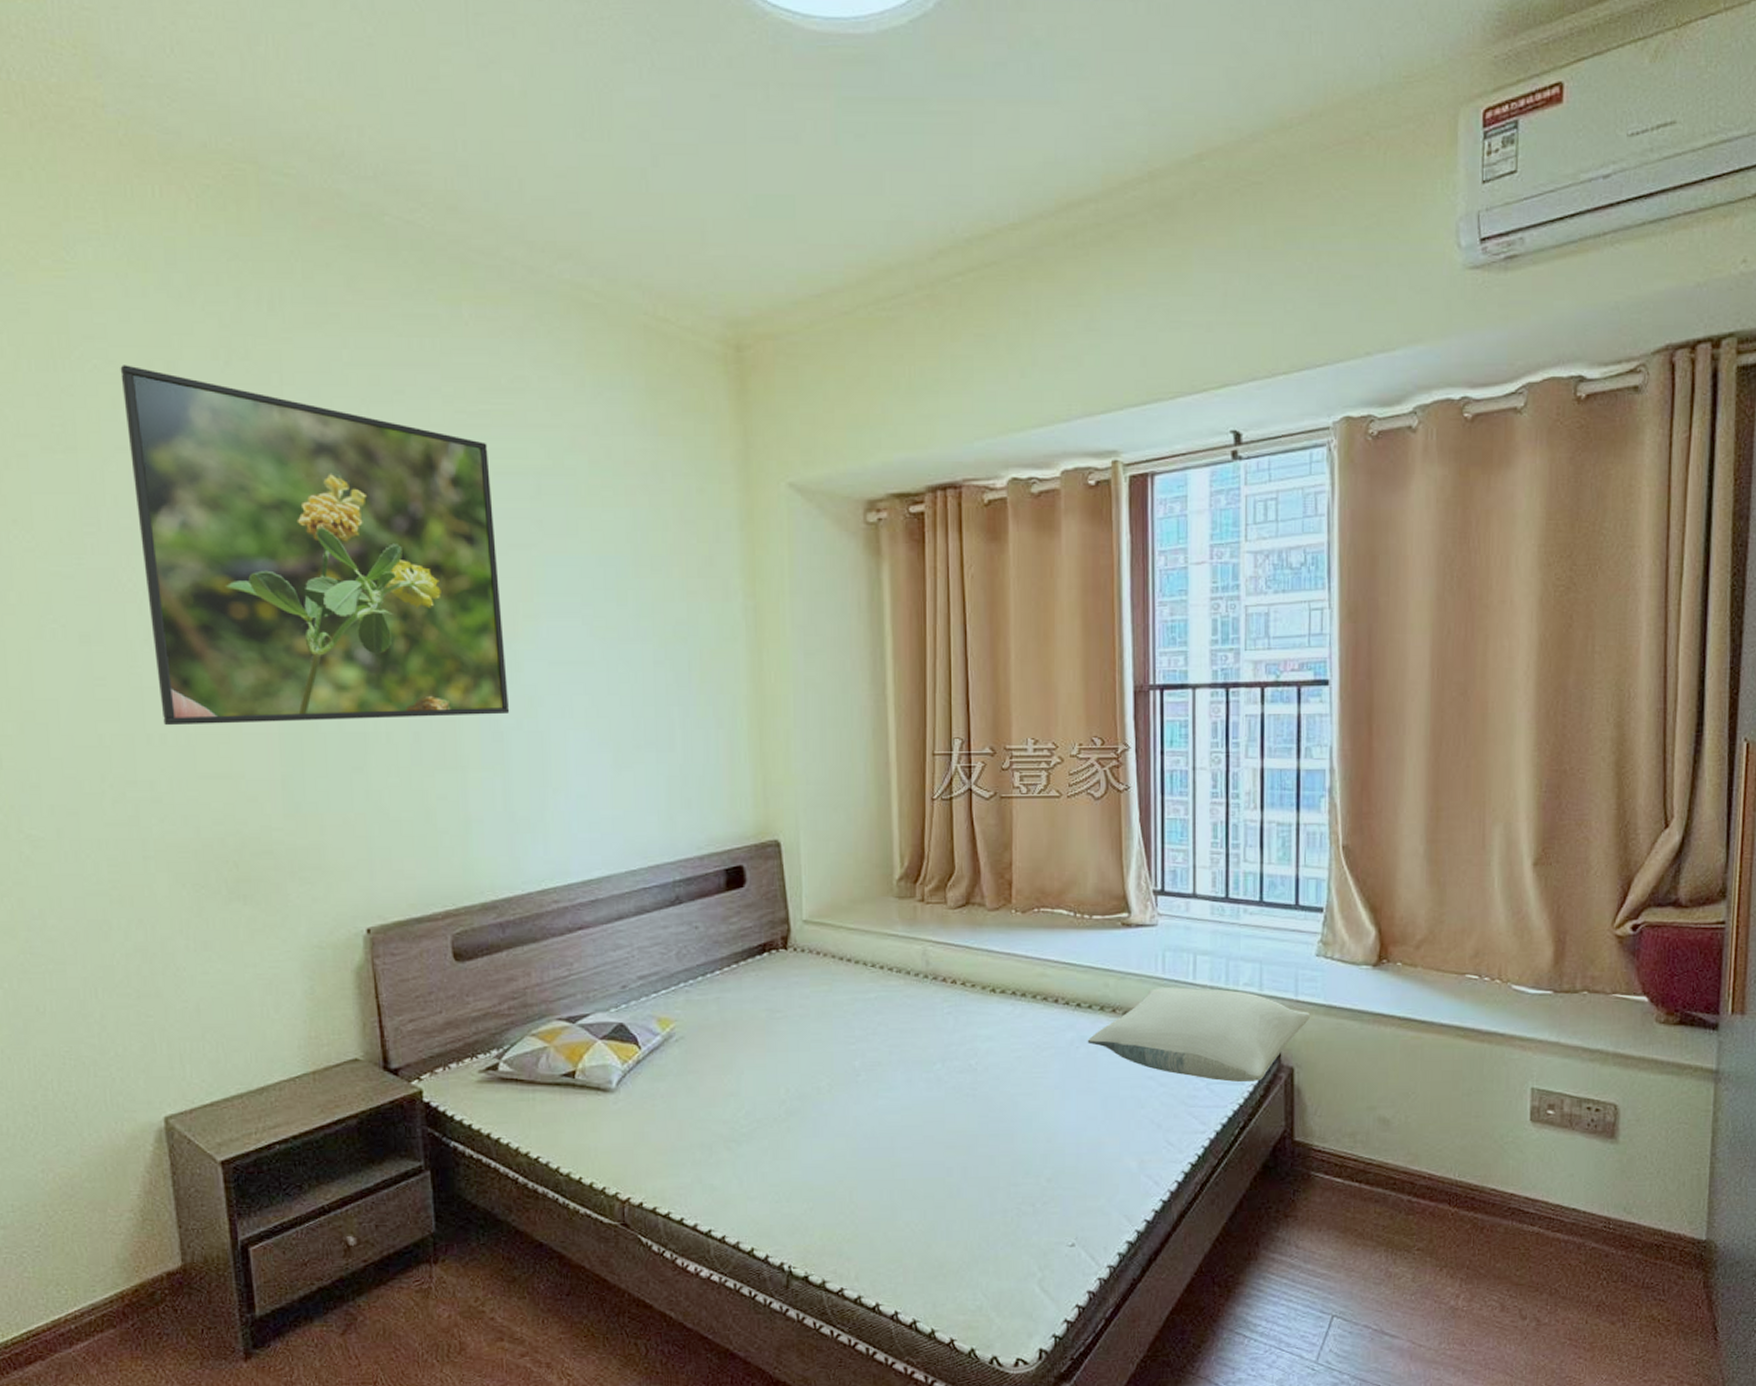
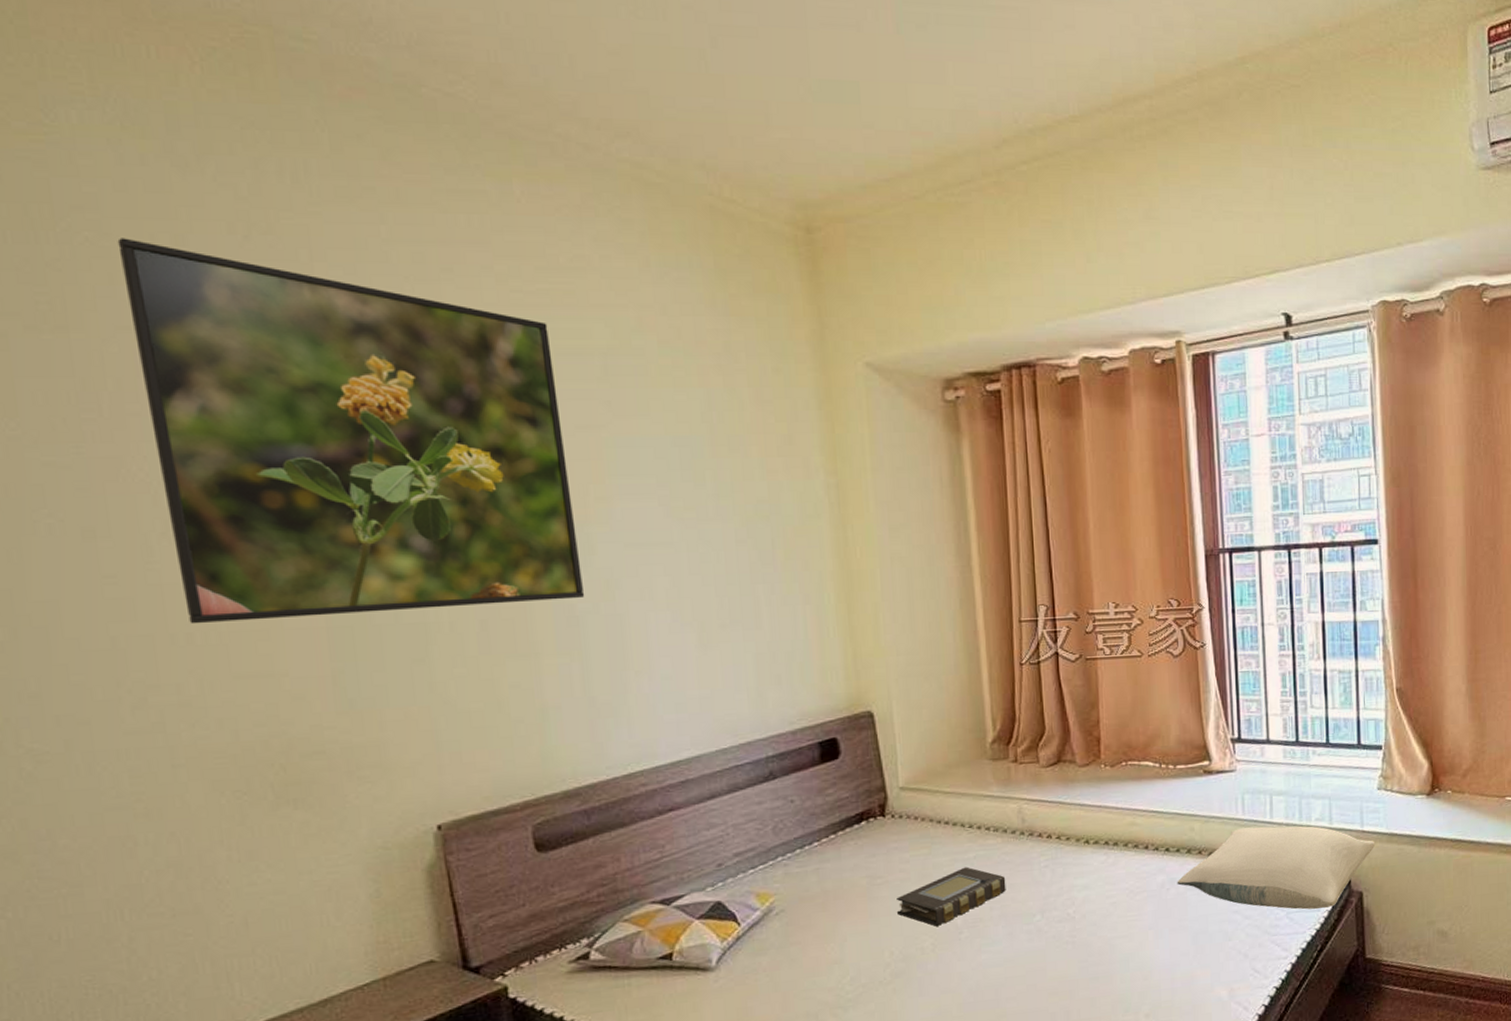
book: none [794,1007,907,1066] -> present [896,866,1006,926]

